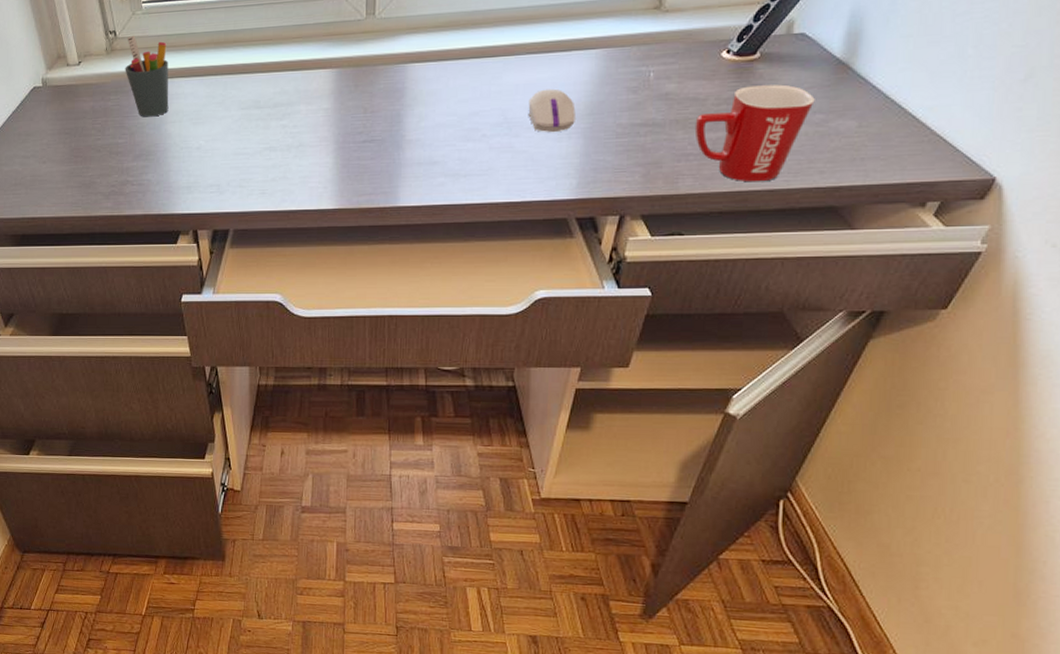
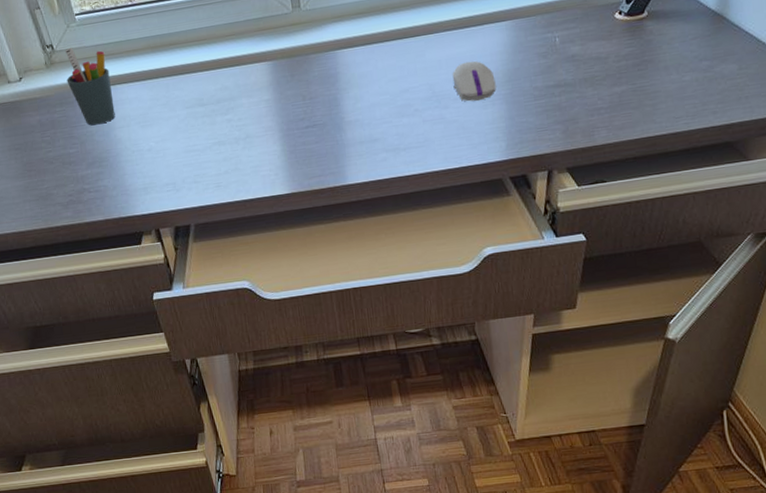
mug: present [694,84,815,182] -> none [601,38,700,128]

